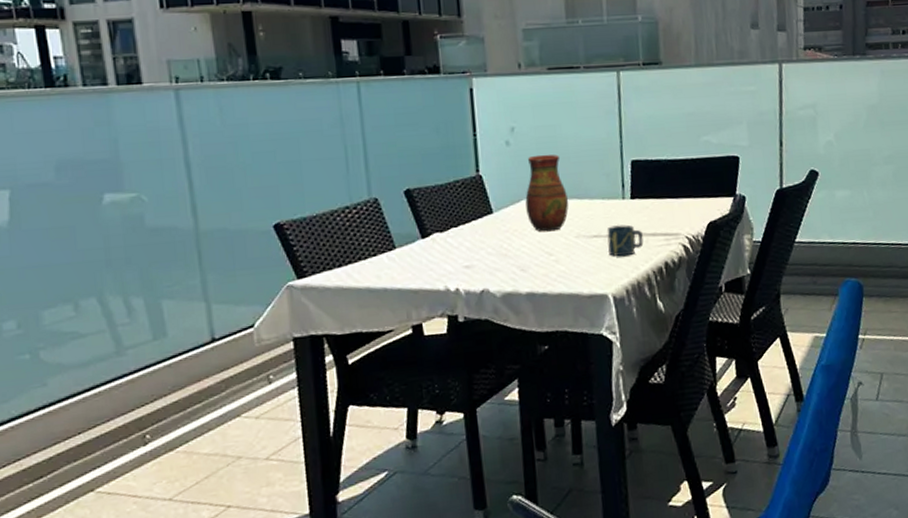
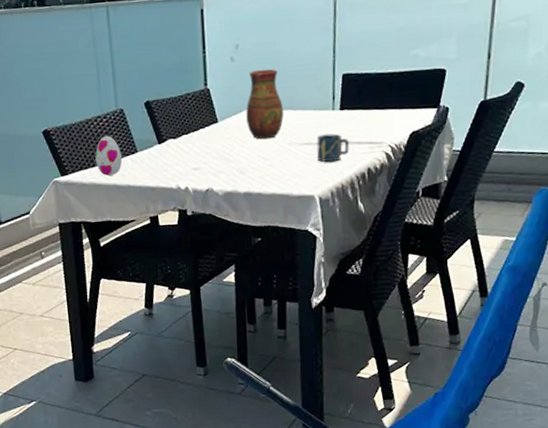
decorative egg: none [342,229,377,277] -> present [95,135,123,176]

